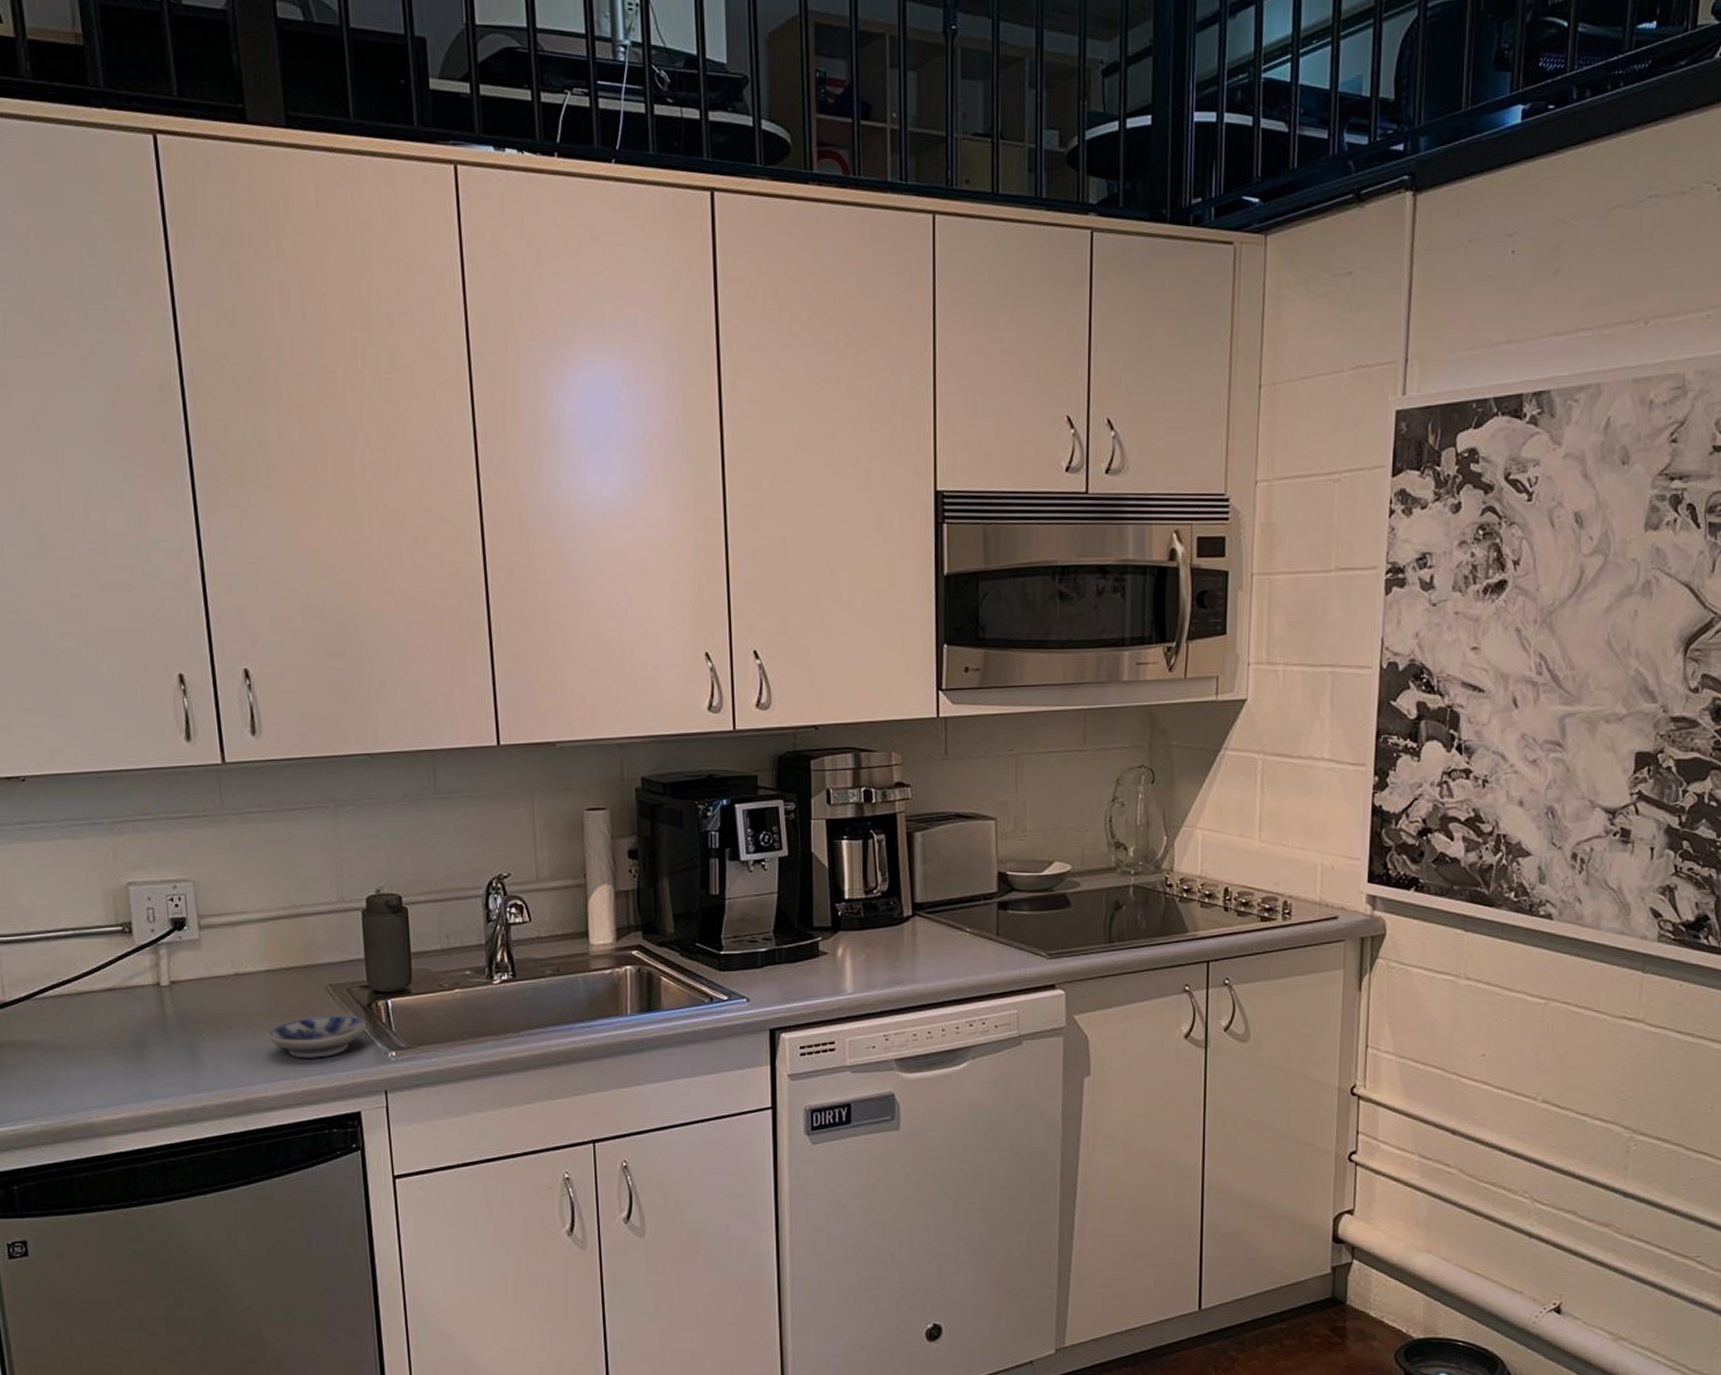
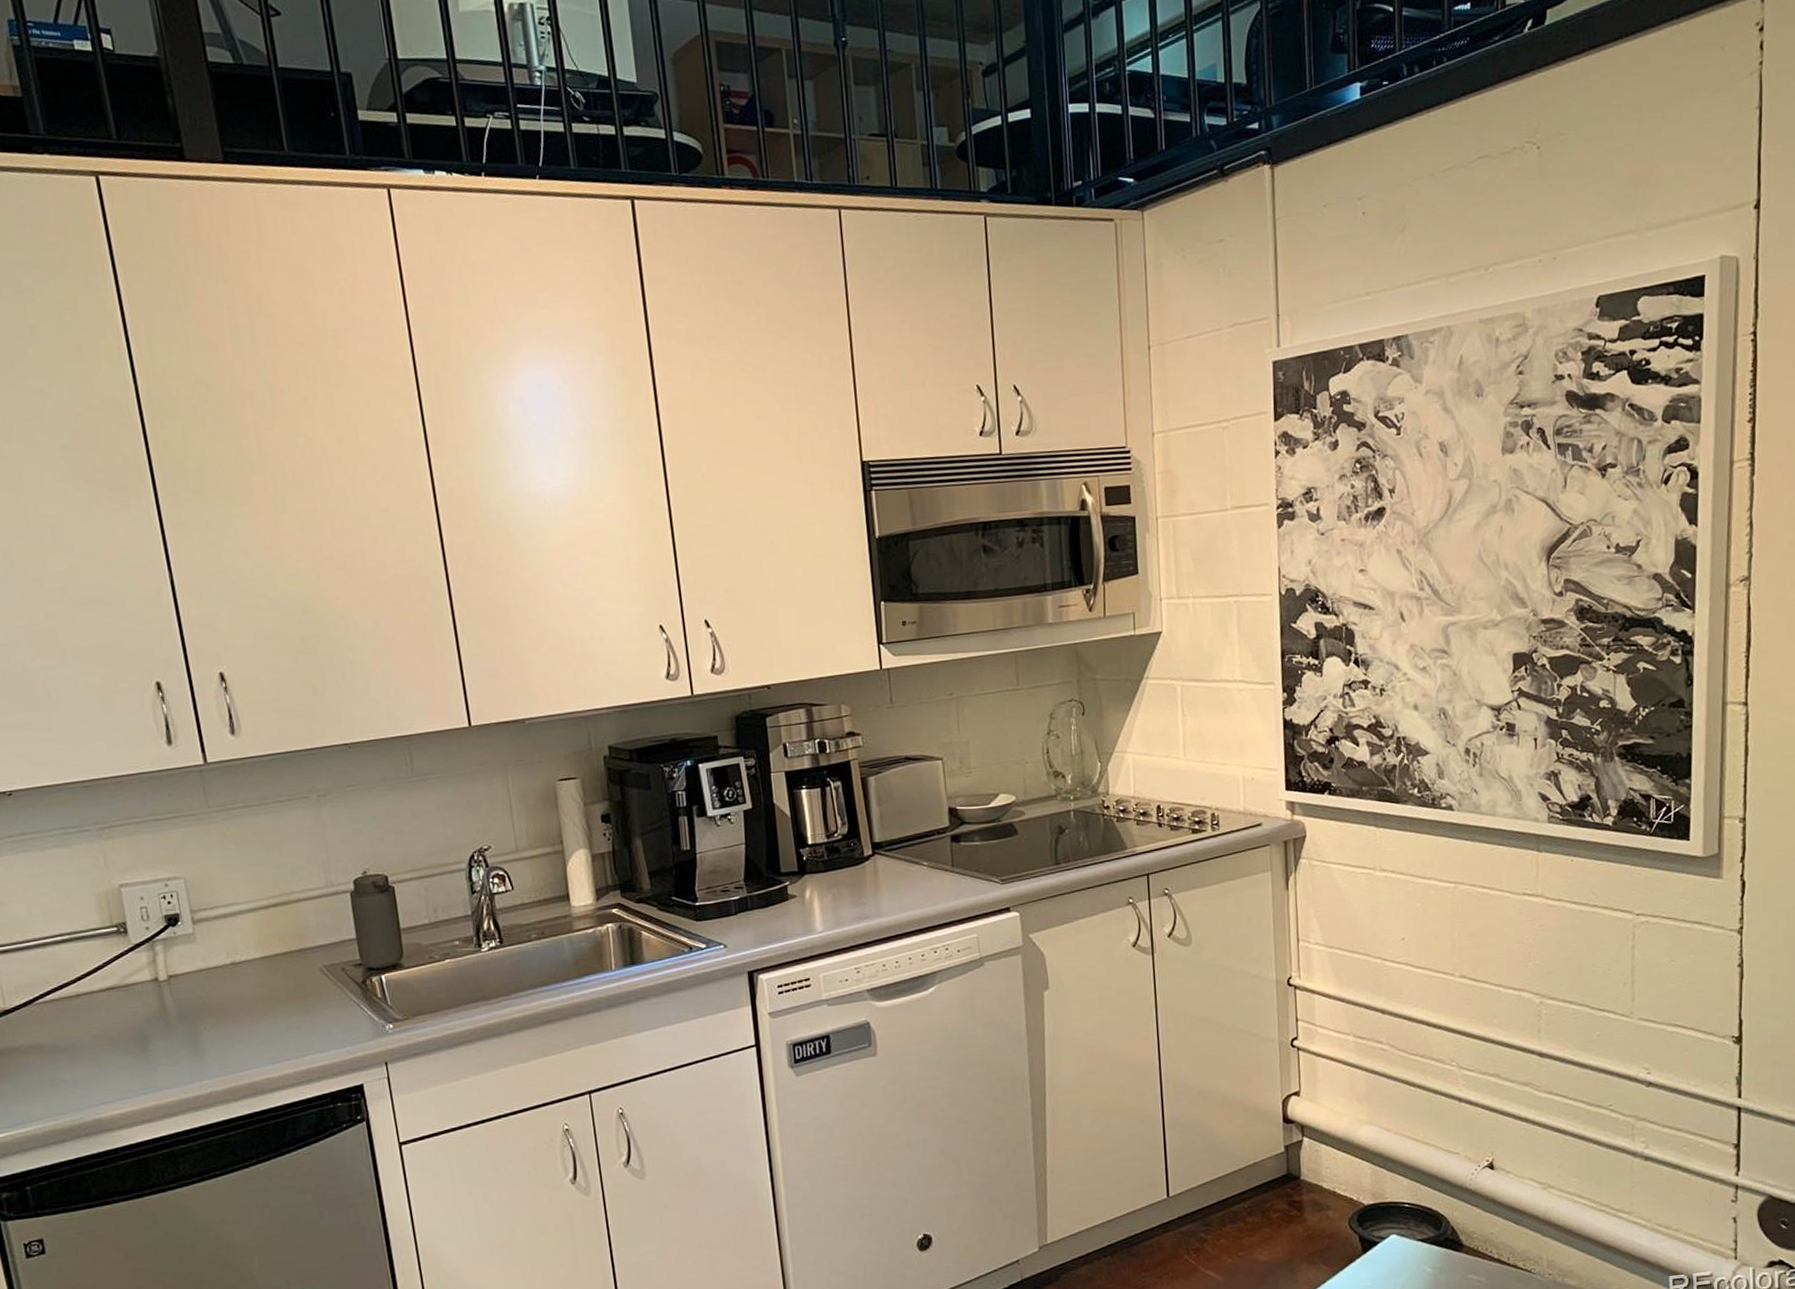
bowl: present [267,1014,366,1058] -> none [266,992,362,1039]

